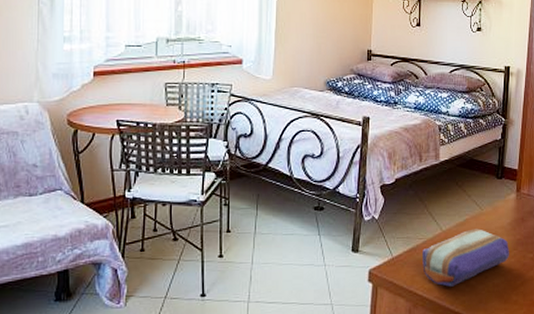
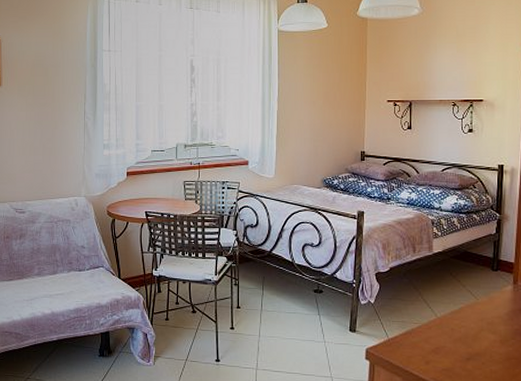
pencil case: present [422,229,509,288] -> none [418,317,507,371]

